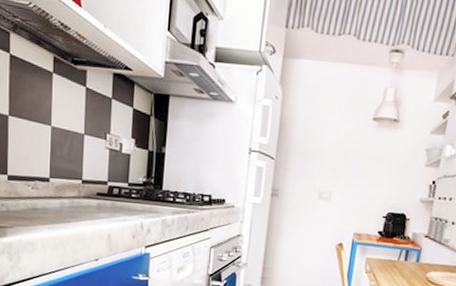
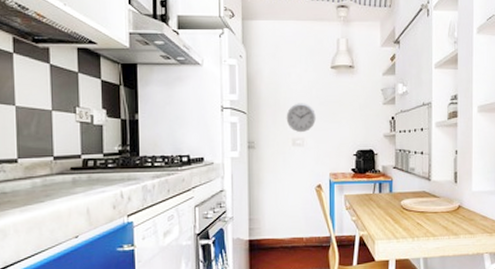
wall clock: none [315,154,348,187] -> present [286,103,316,133]

